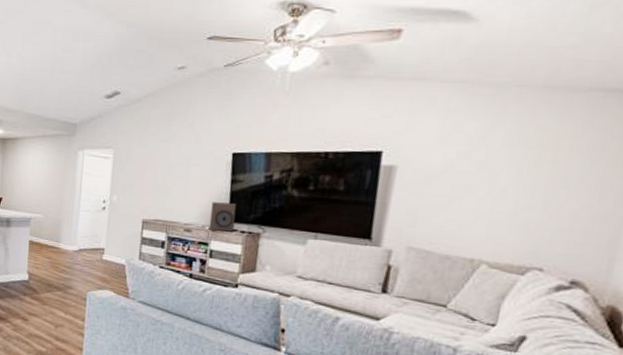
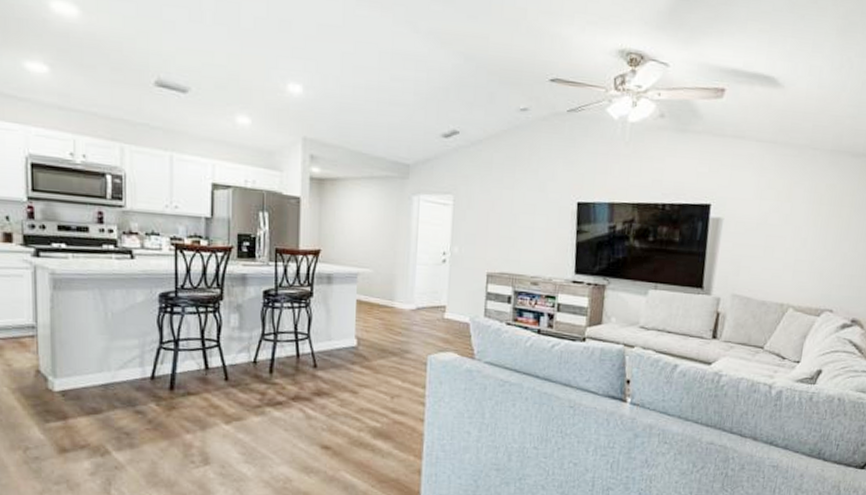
speaker: present [208,202,237,233] -> none [555,253,583,286]

